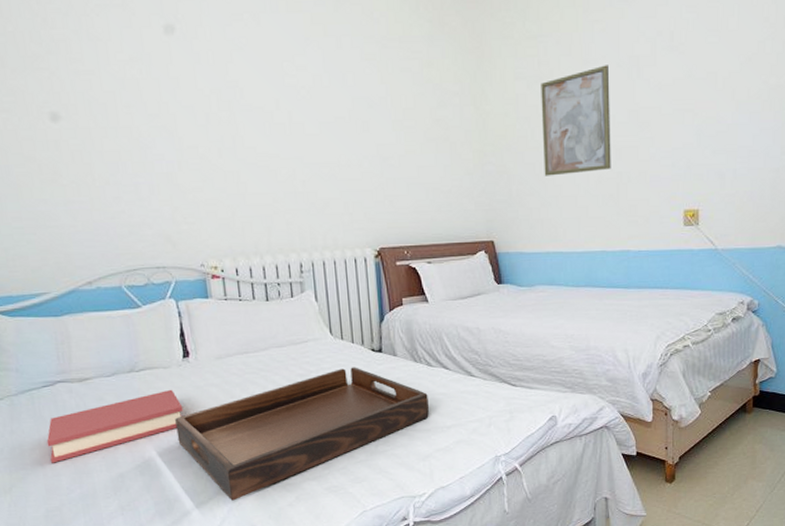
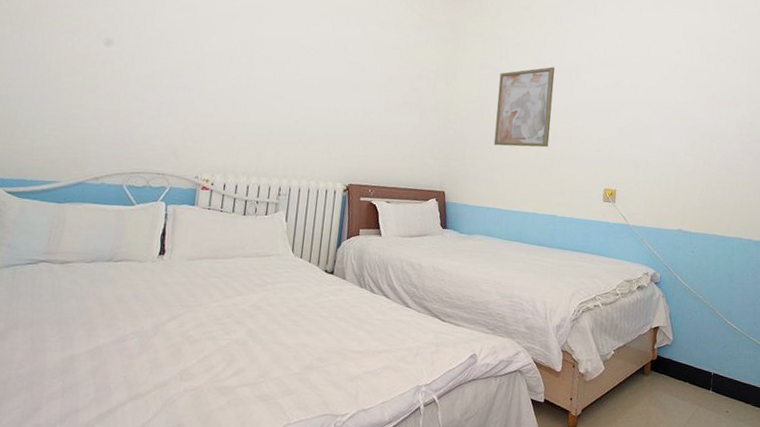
hardback book: present [46,389,184,463] -> none [12,281,147,337]
serving tray: present [175,367,429,501] -> none [133,284,367,397]

